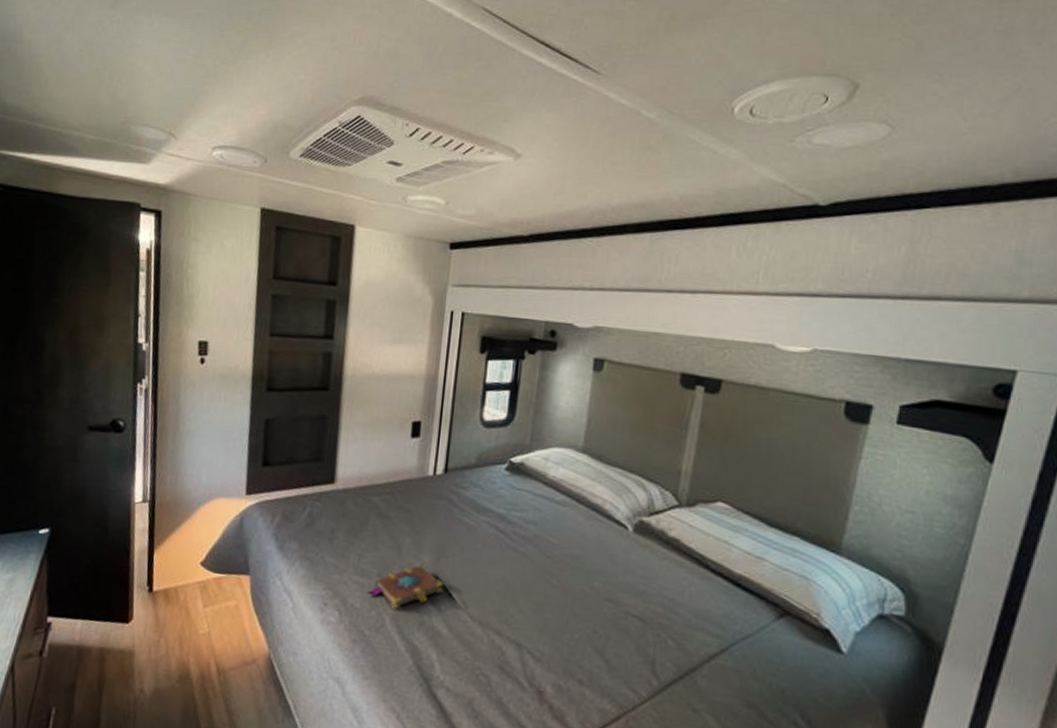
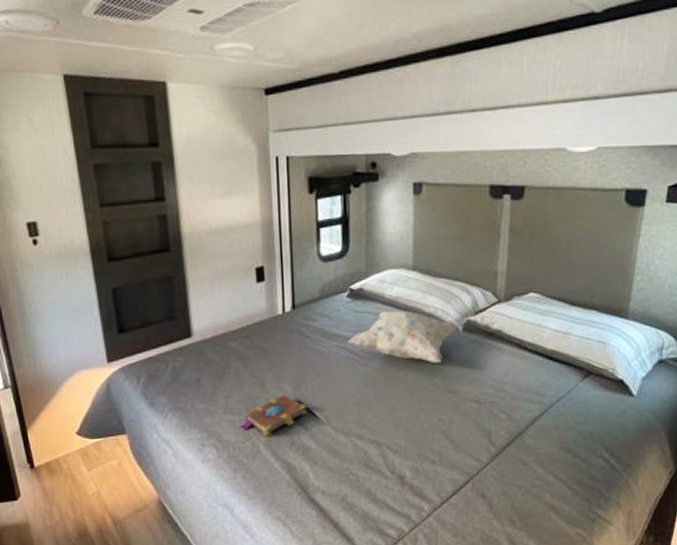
decorative pillow: none [499,492,630,565] -> present [347,311,460,364]

